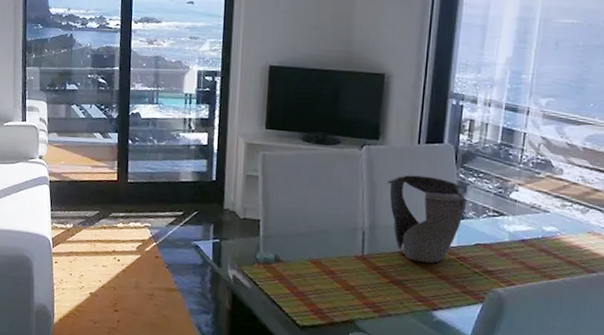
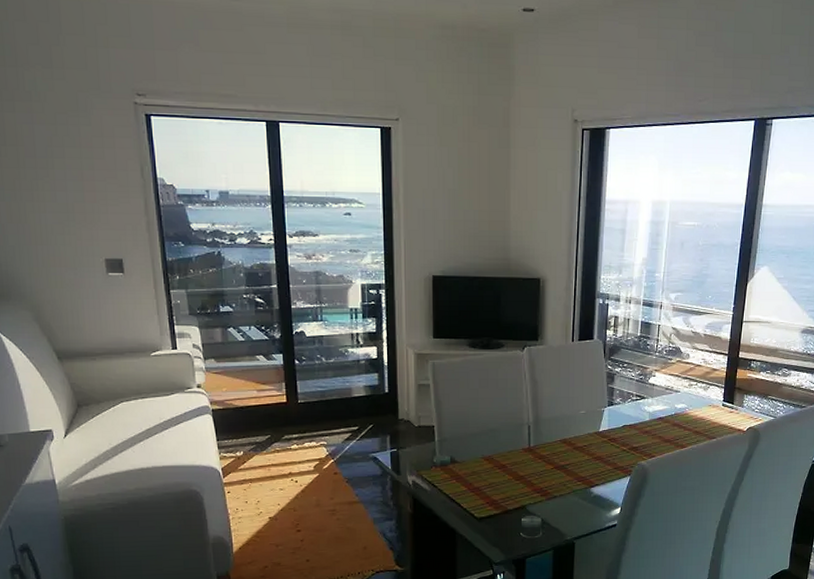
decorative bowl: present [387,175,466,263] -> none [547,370,614,447]

